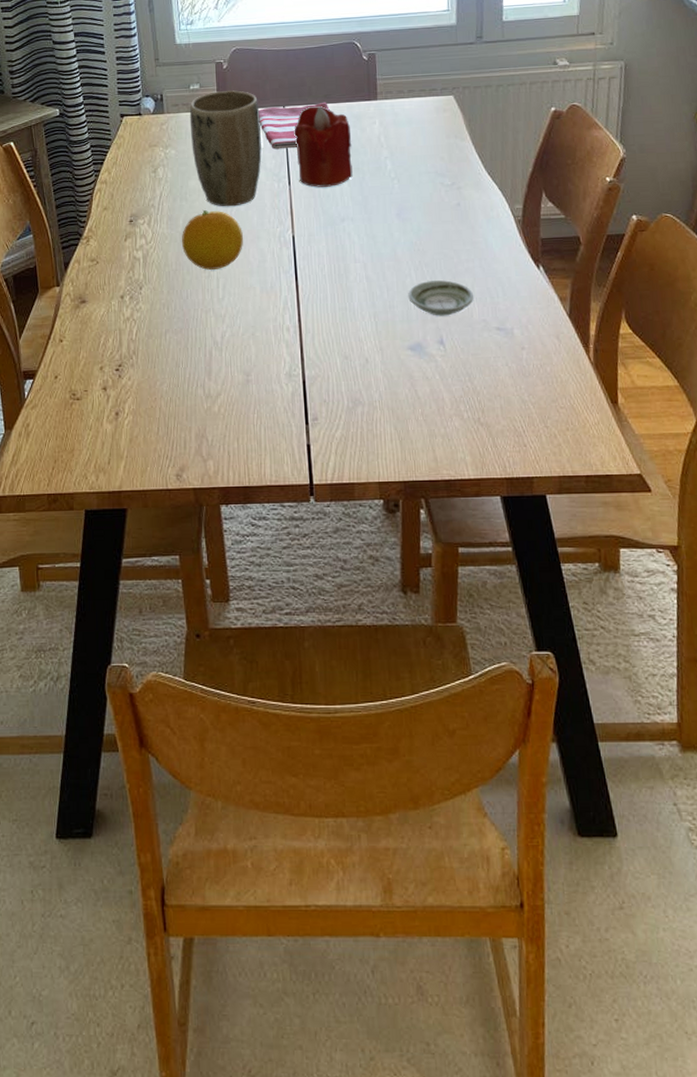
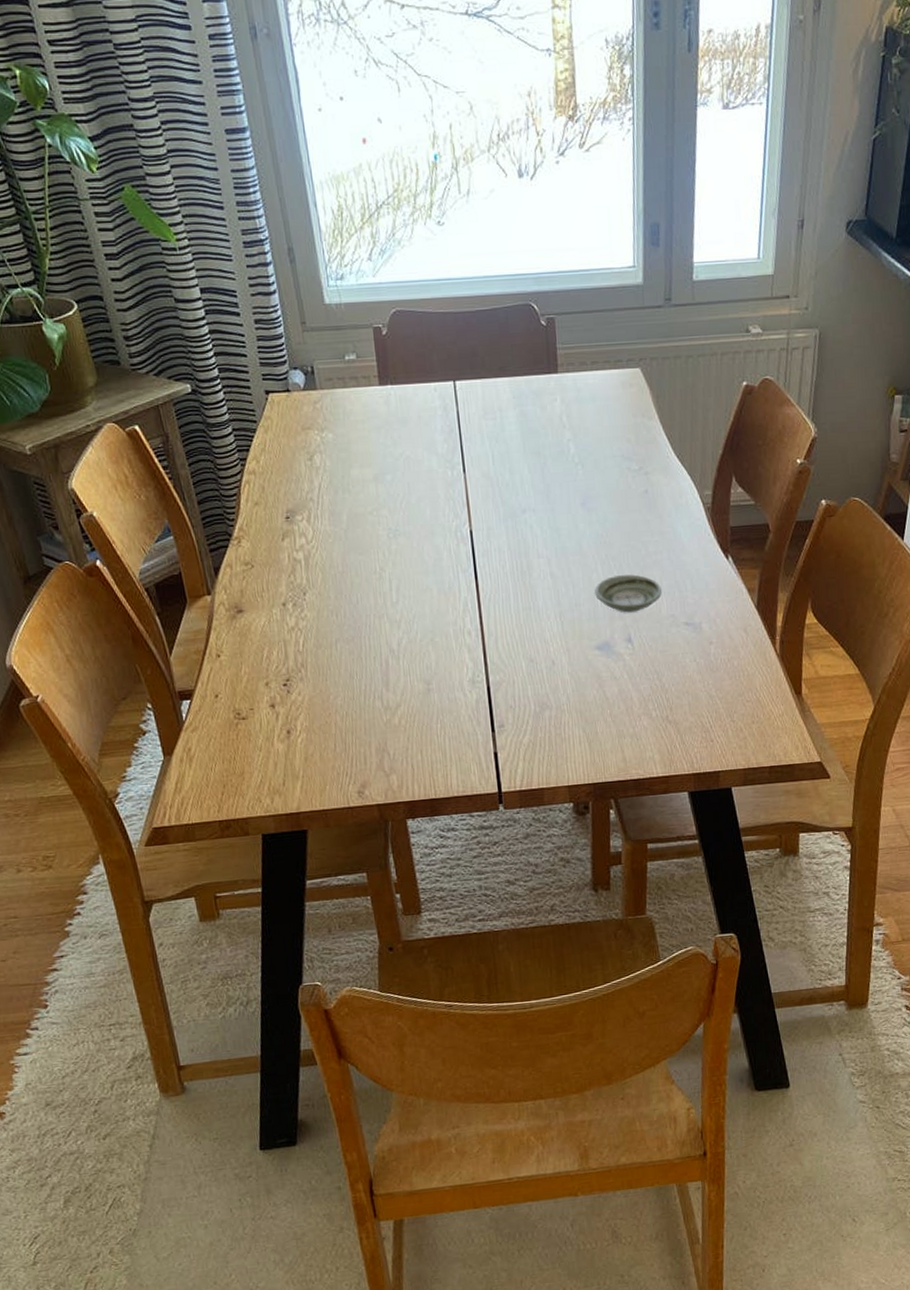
fruit: present [182,210,243,270] -> none [347,503,416,571]
plant pot: present [189,90,262,207] -> none [346,361,433,499]
dish towel: present [258,101,330,150] -> none [426,375,506,432]
candle: present [294,106,353,187] -> none [466,381,534,475]

